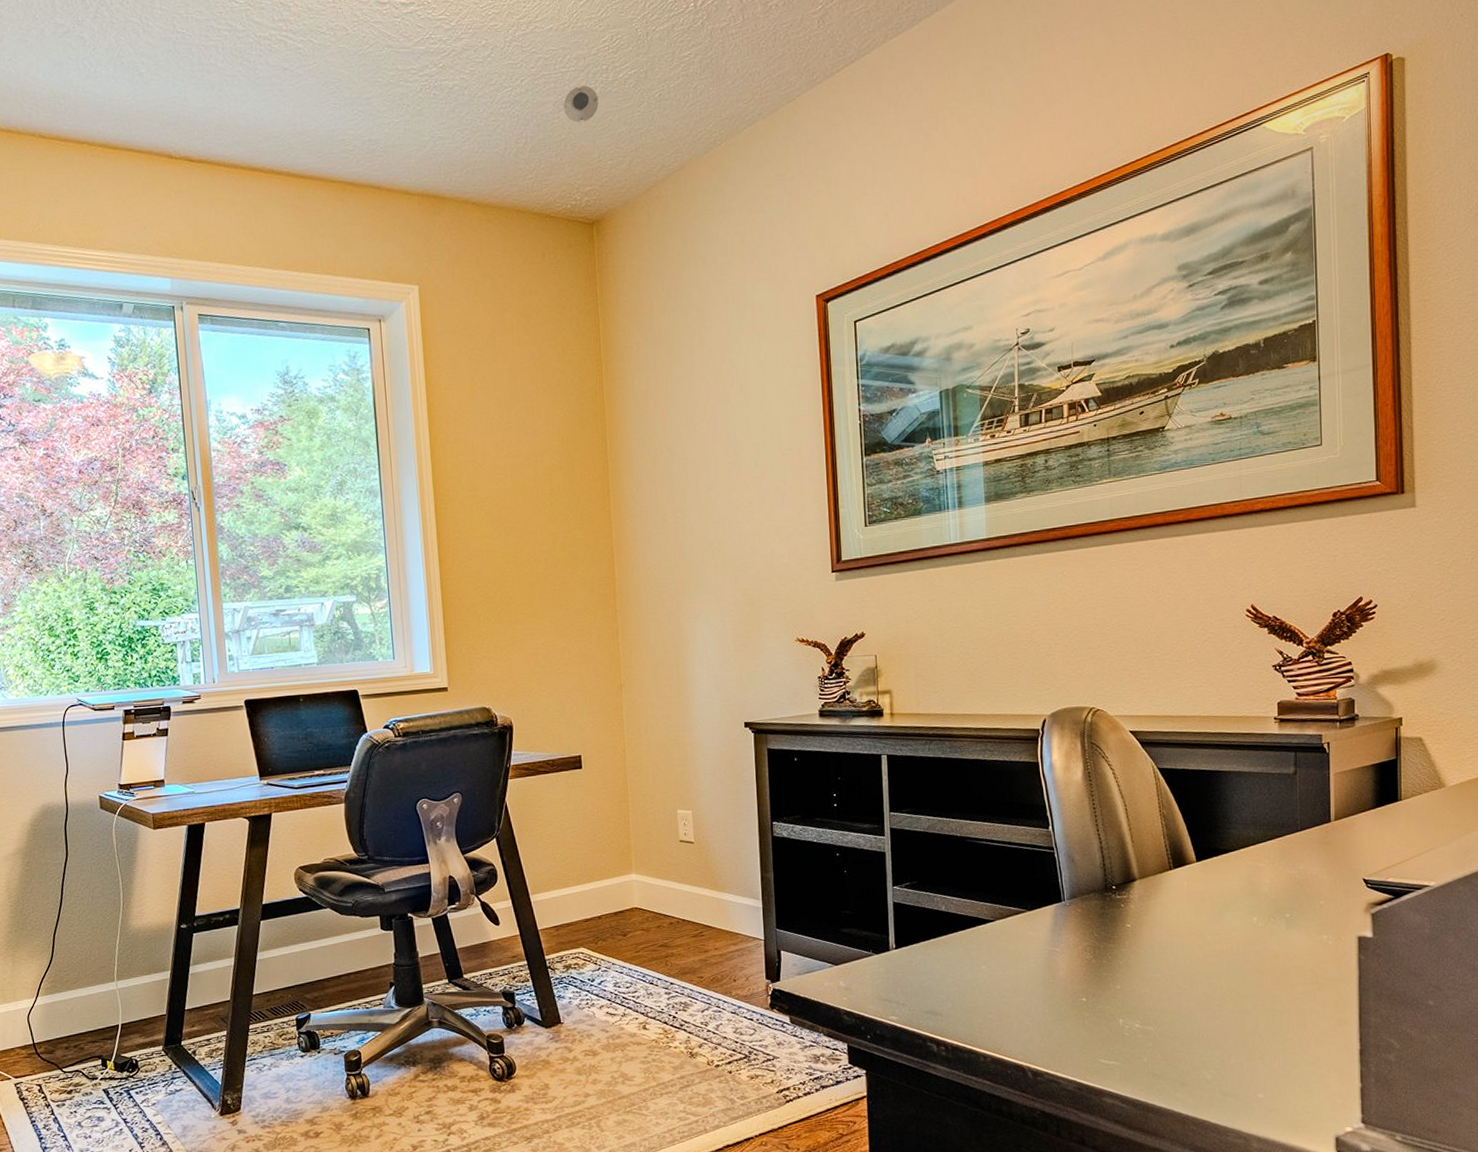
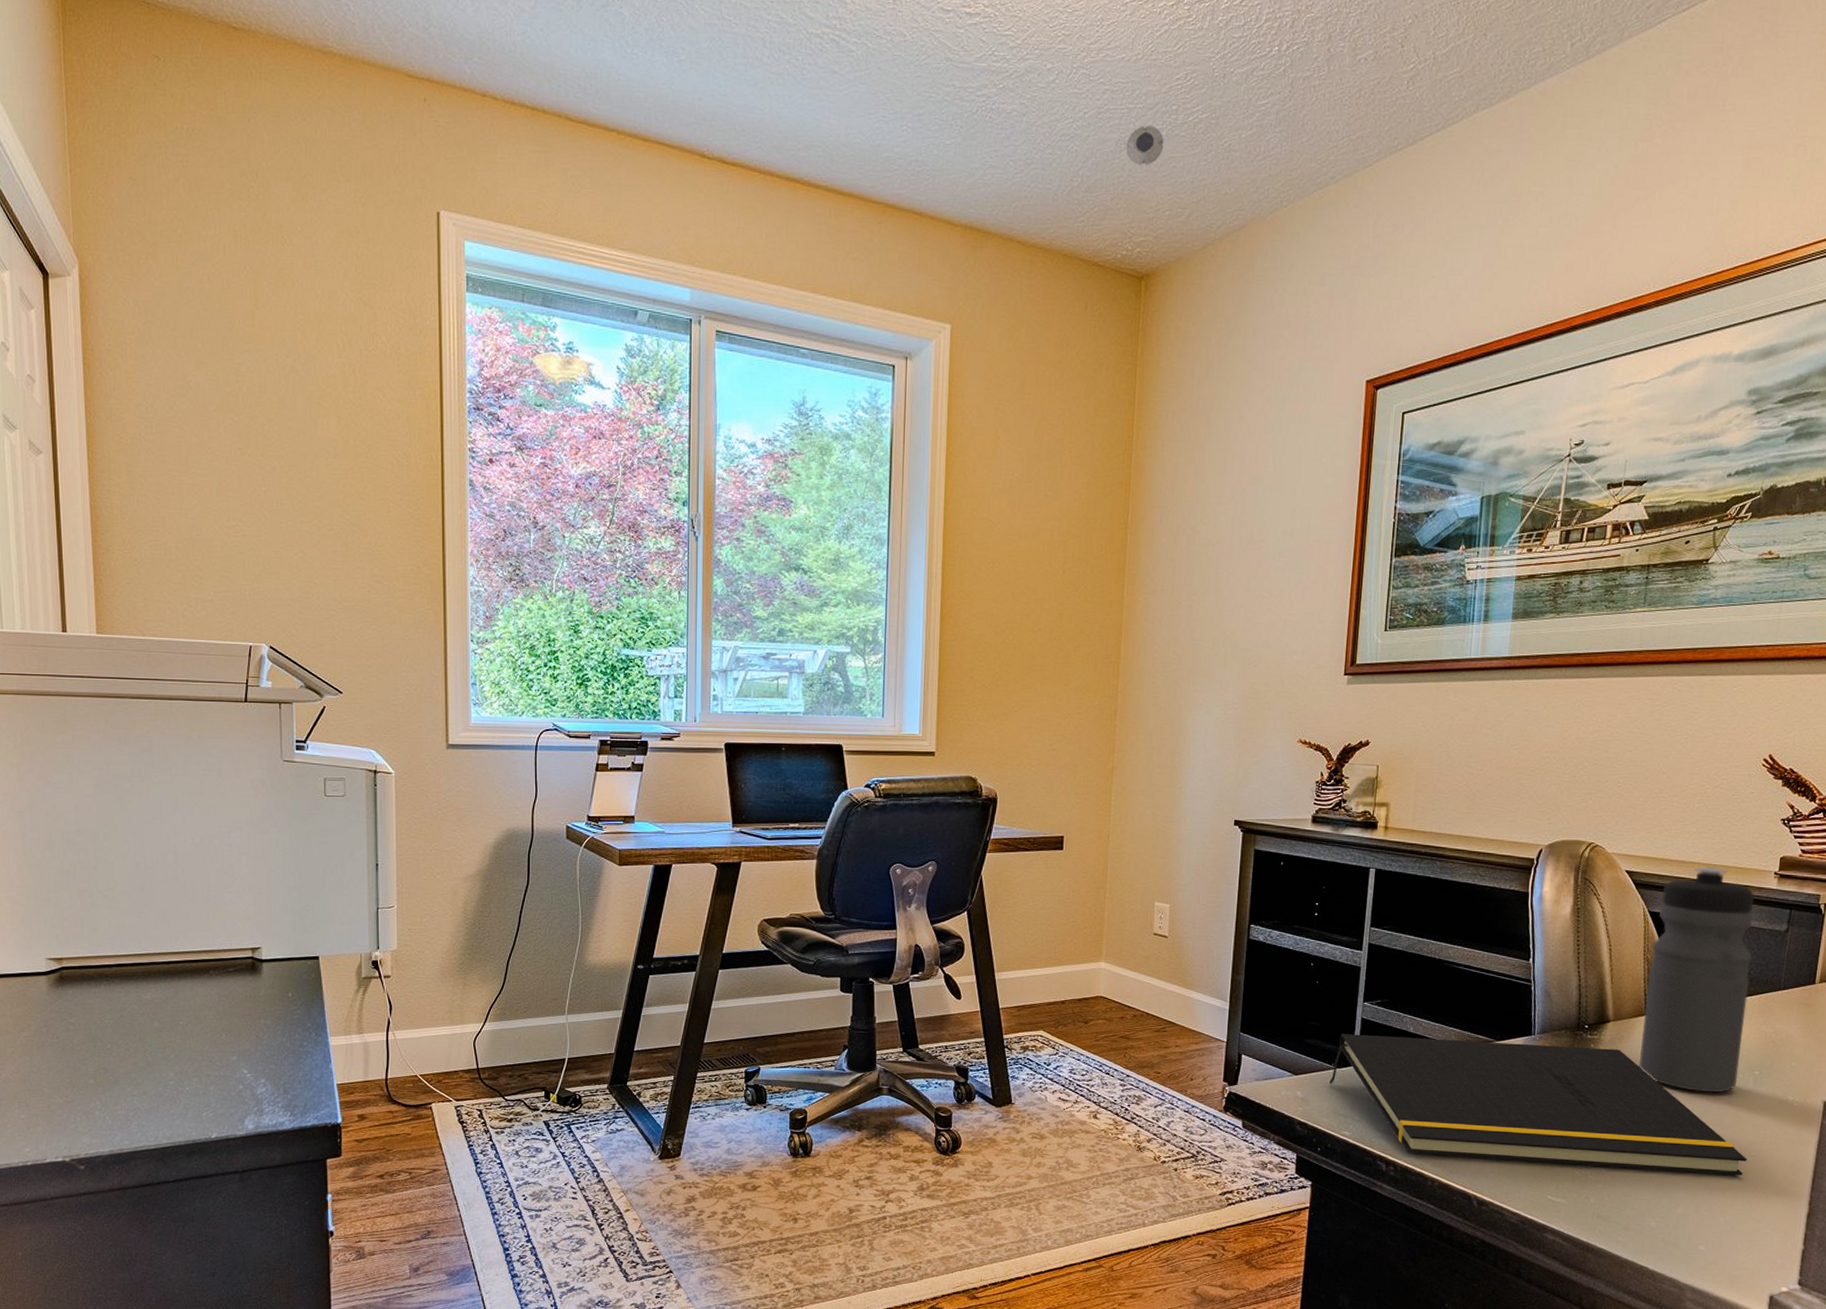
notepad: none [870,906,1292,1031] -> present [1329,1034,1747,1176]
water bottle: none [1165,718,1269,941] -> present [1639,866,1754,1093]

